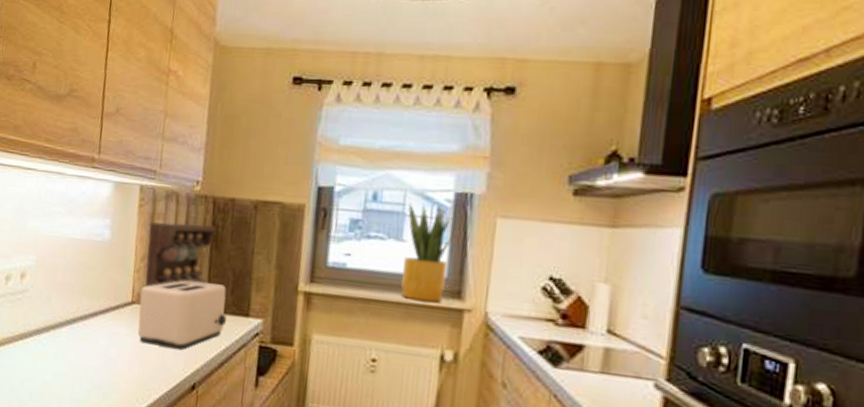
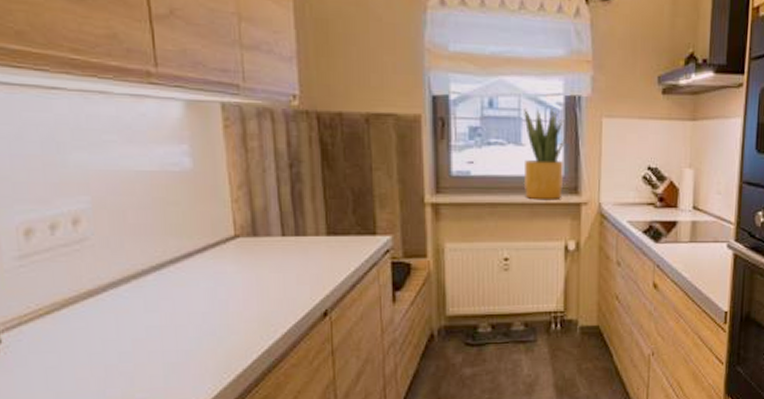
toaster: present [137,280,227,350] -> none [244,205,351,278]
spice rack: present [144,221,217,287] -> none [241,142,326,217]

